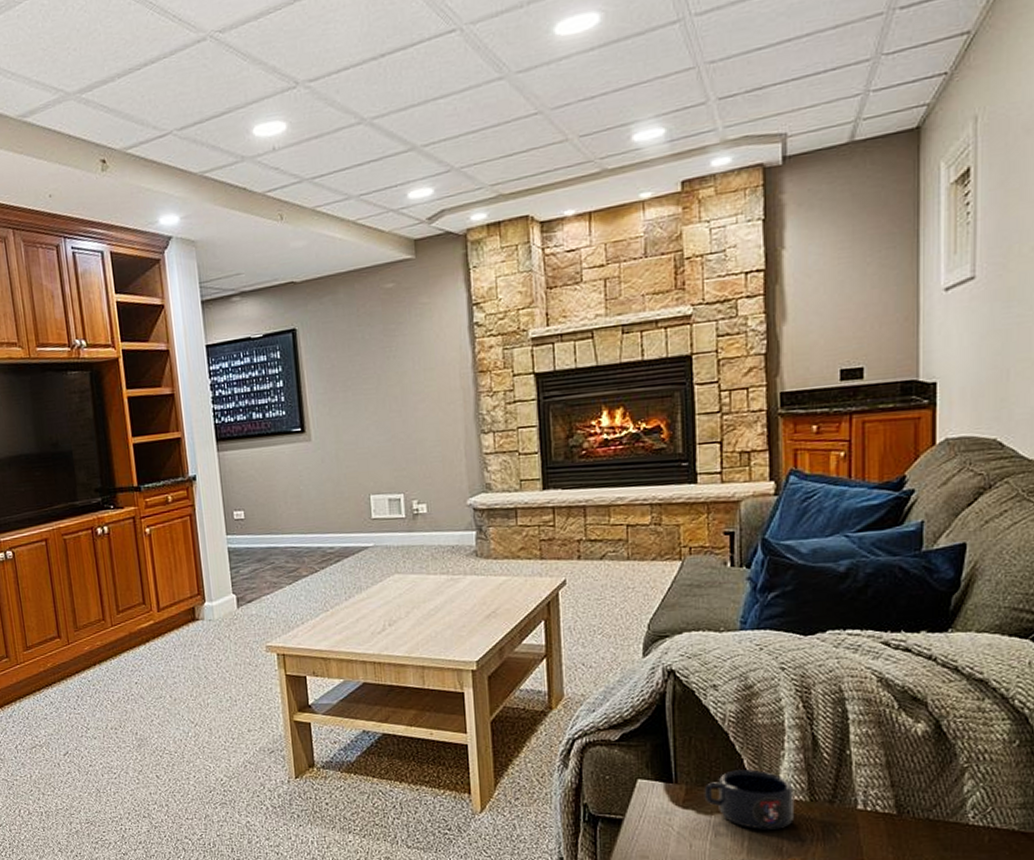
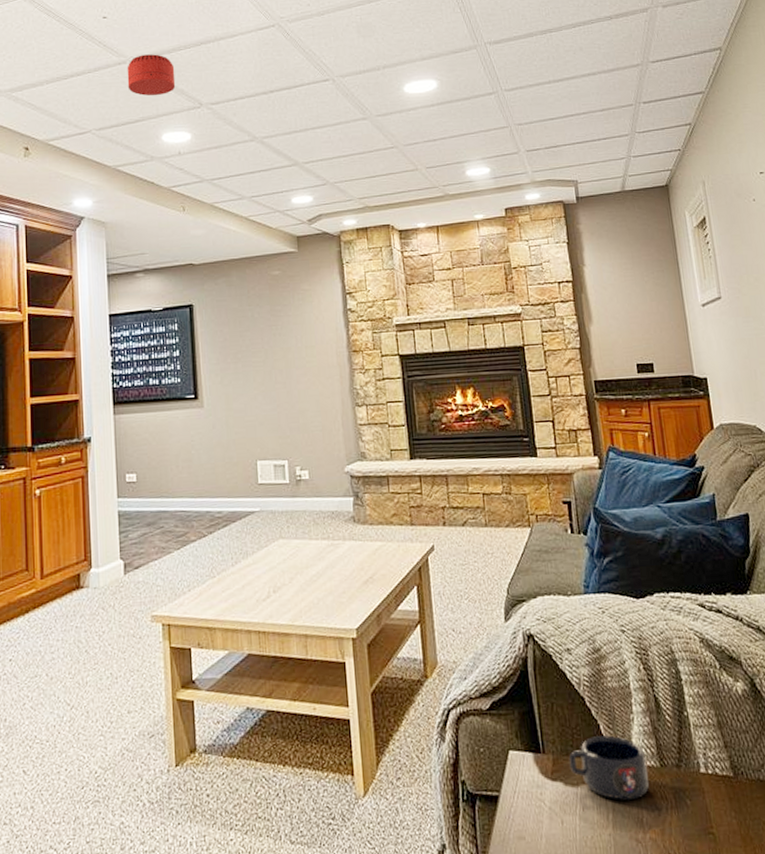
smoke detector: none [207,22,266,80] -> present [127,54,176,96]

